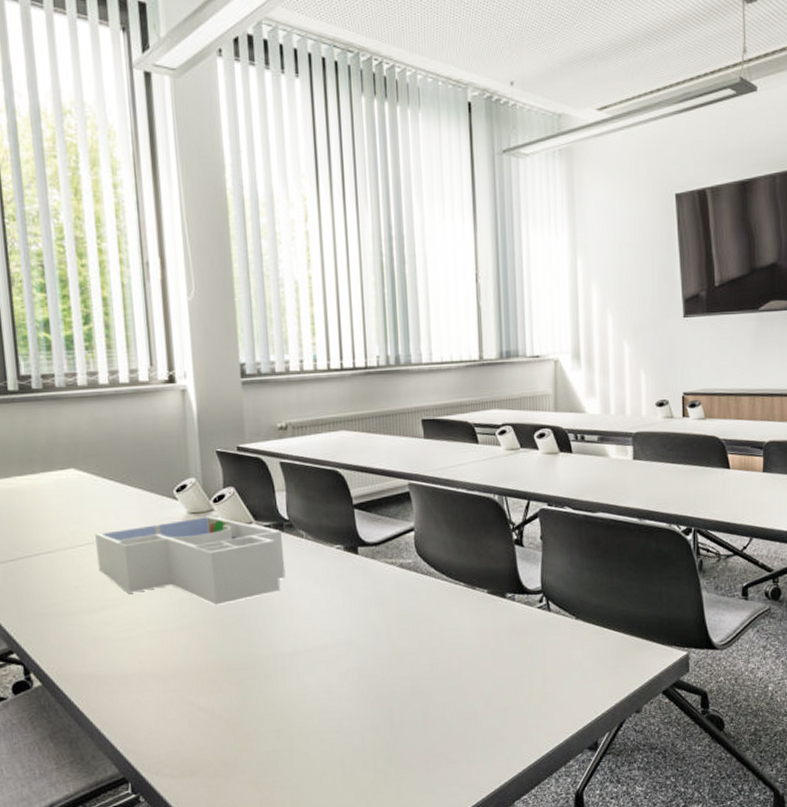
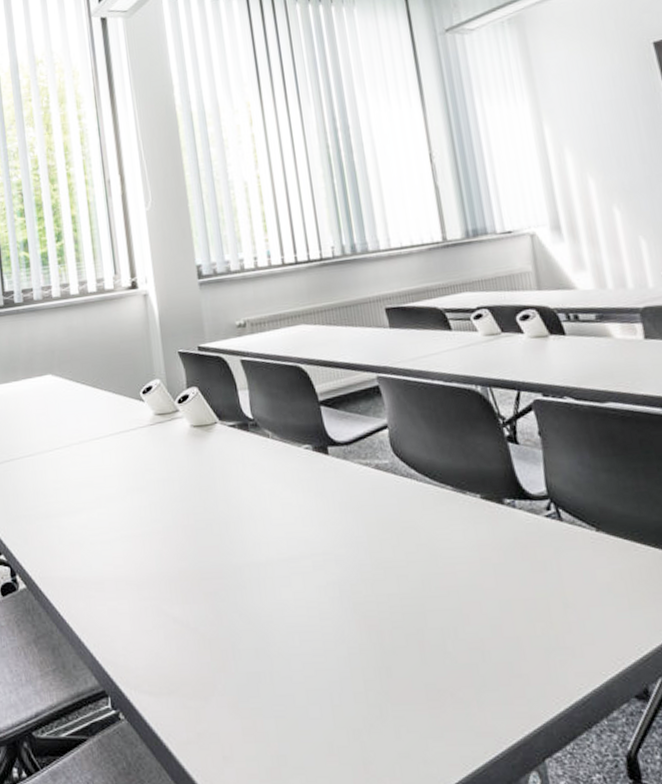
desk organizer: present [95,515,286,605] -> none [71,416,254,509]

